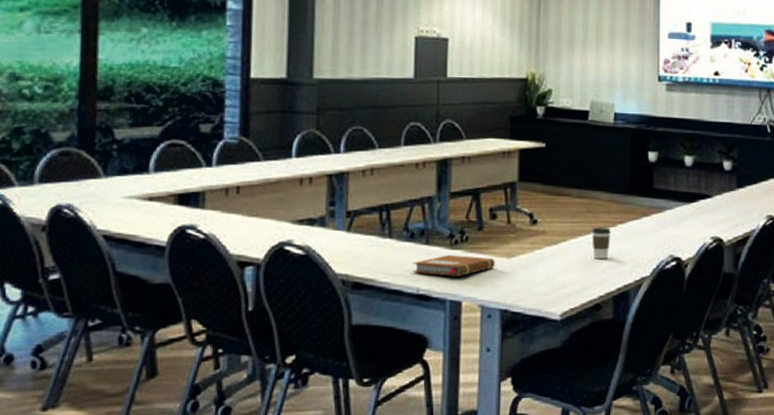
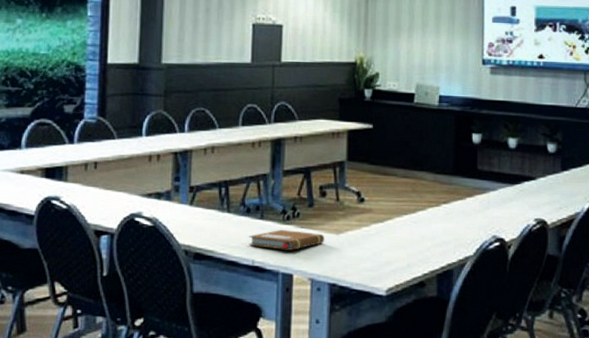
coffee cup: present [592,227,612,260] -> none [416,206,436,238]

